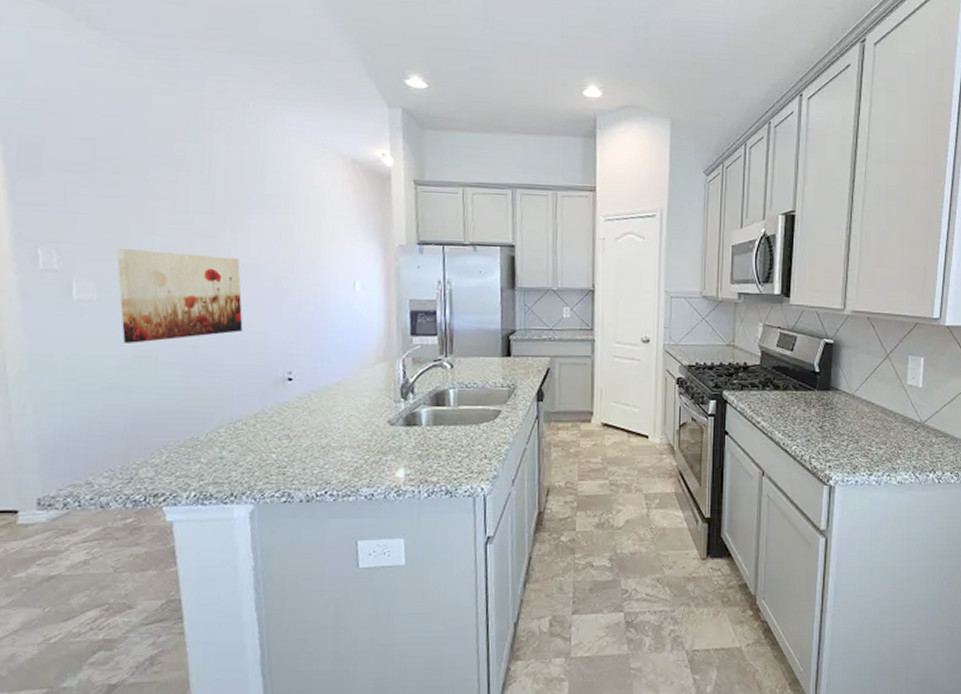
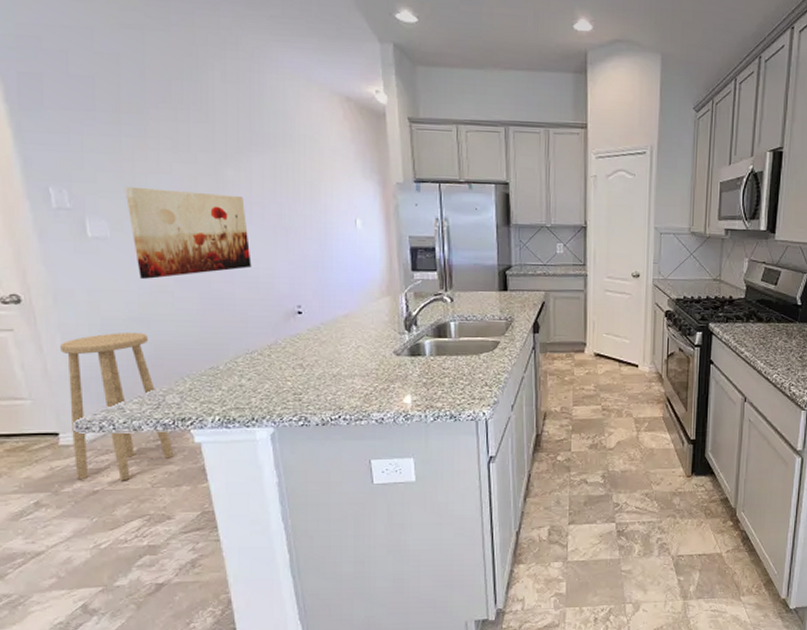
stool: none [30,400,142,565] -> present [60,333,174,481]

